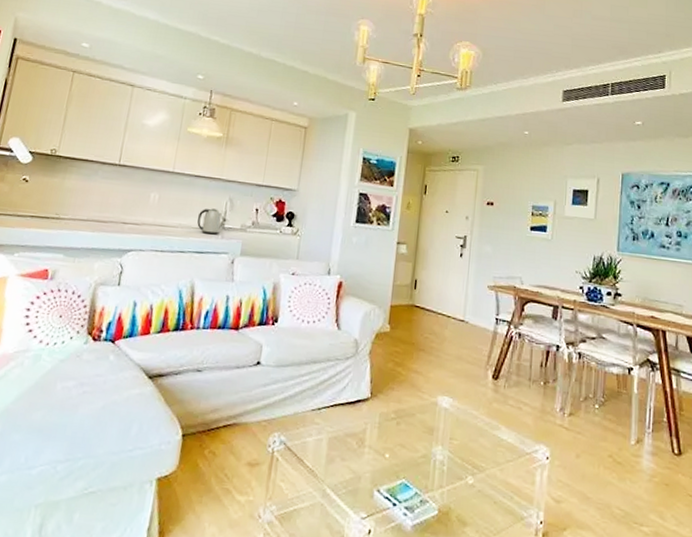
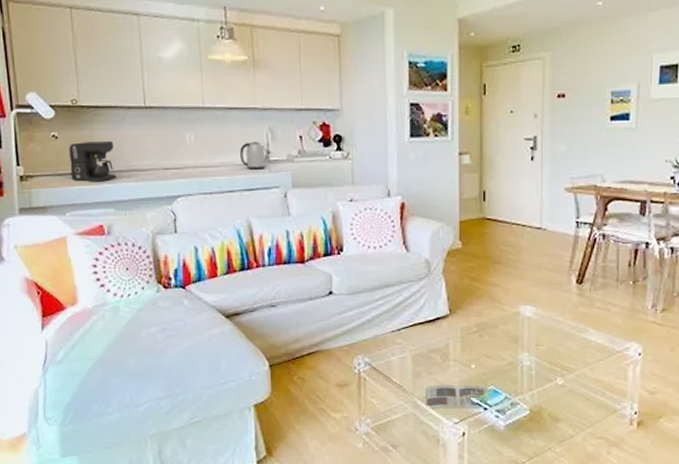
coffee maker: none [30,188,80,228] -> present [69,140,117,182]
magazine: none [334,472,402,505] -> present [425,384,490,410]

